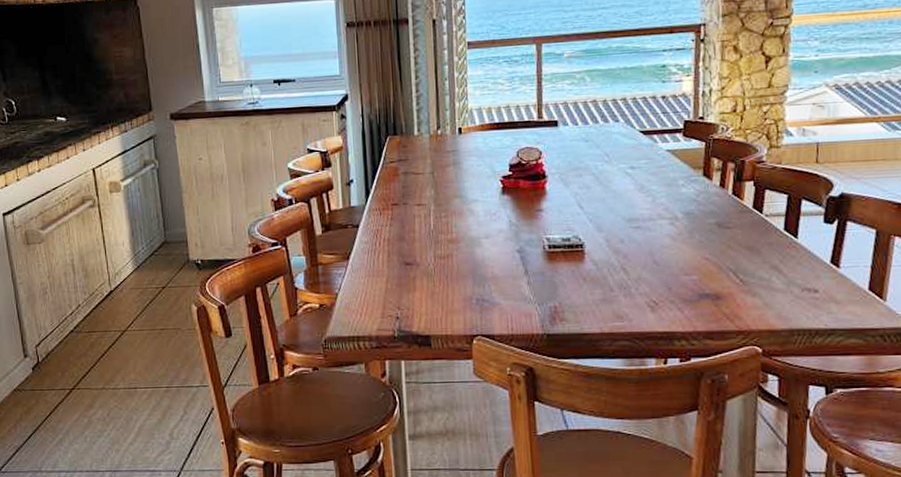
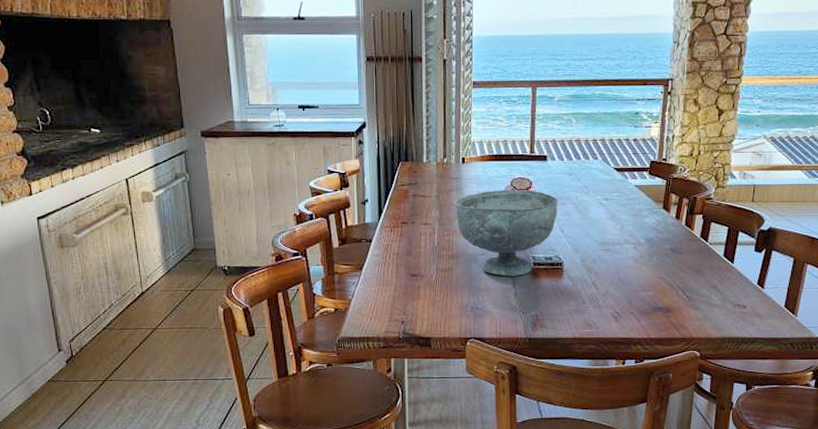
decorative bowl: none [451,160,575,262] -> present [454,189,558,276]

